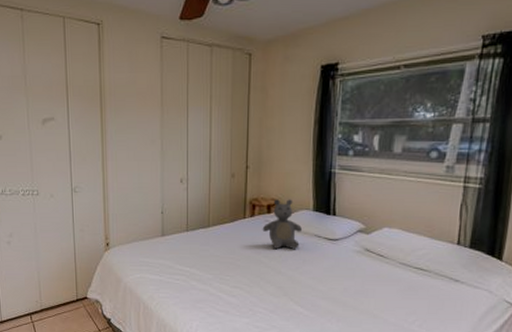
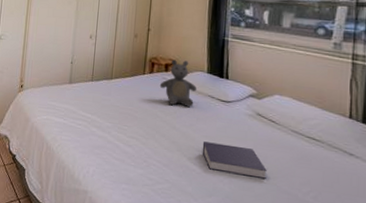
book: none [309,283,374,313] -> present [202,141,267,179]

